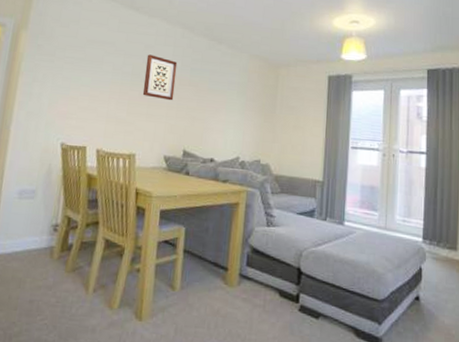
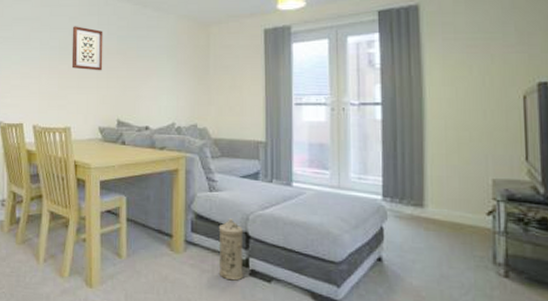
water filter: none [269,254,296,316] -> present [218,218,243,281]

